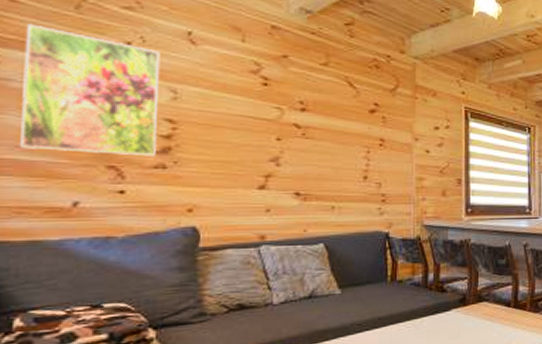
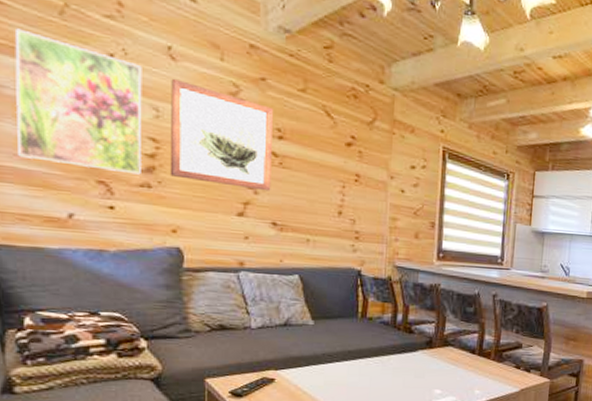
wall art: none [186,61,295,162] -> present [170,78,273,191]

